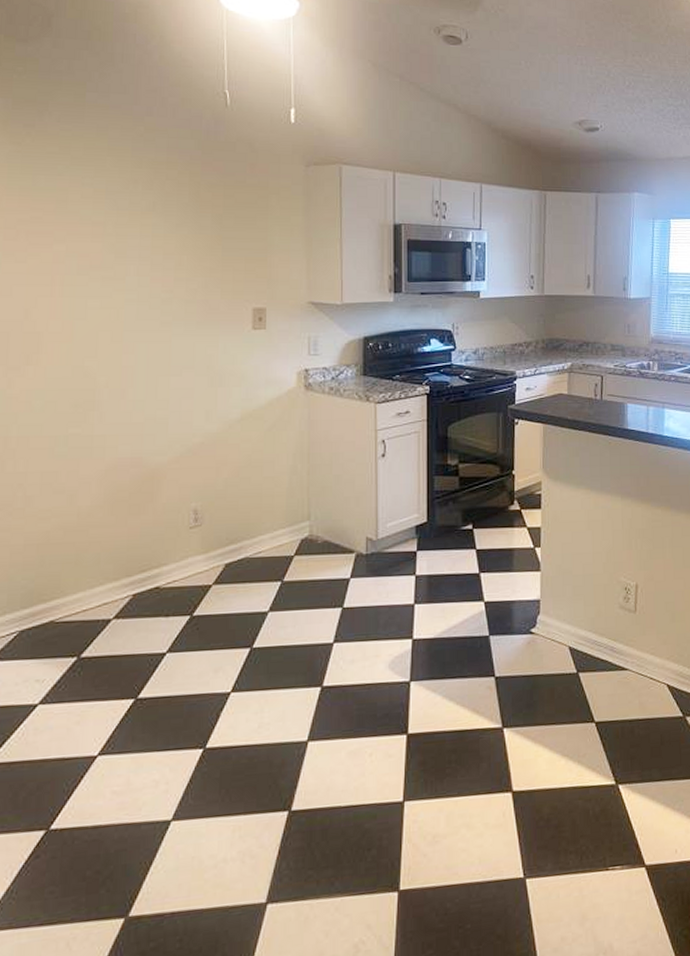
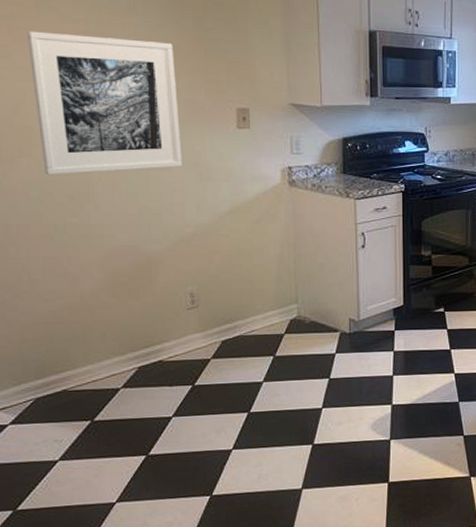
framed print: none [44,235,194,383] -> present [26,31,182,175]

